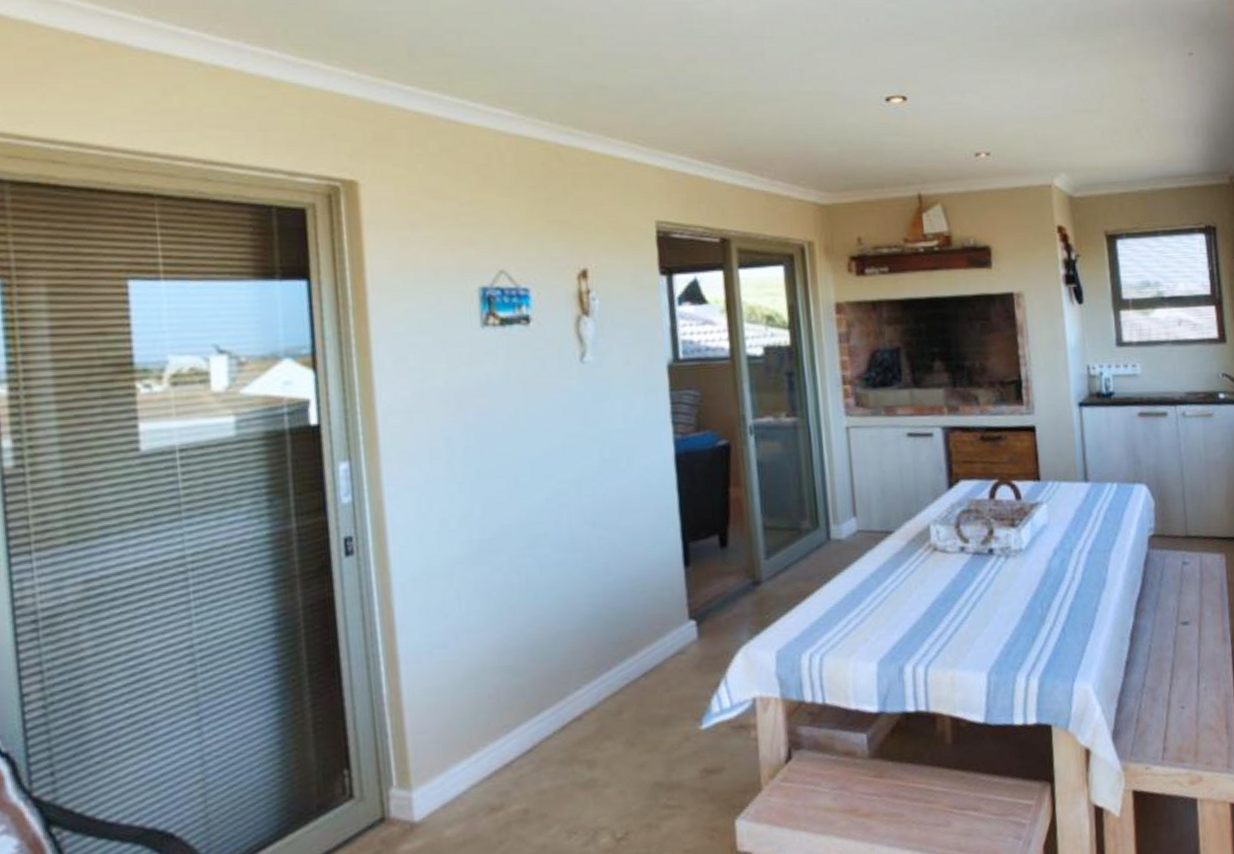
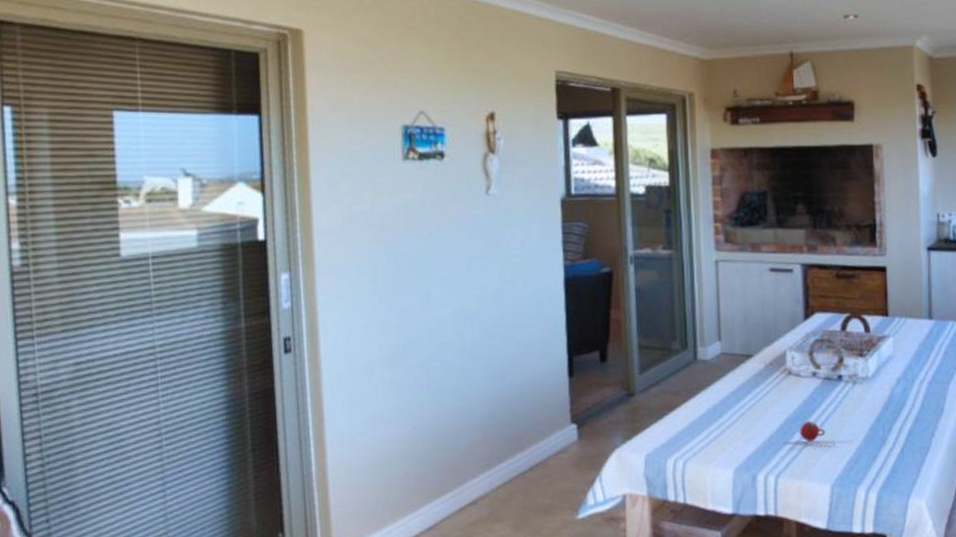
mug: none [948,602,991,630] -> present [799,421,837,447]

